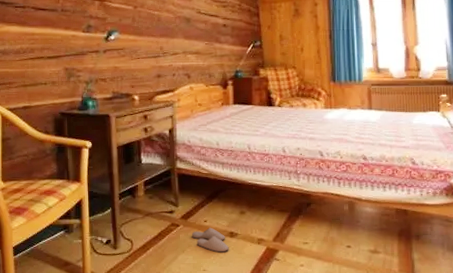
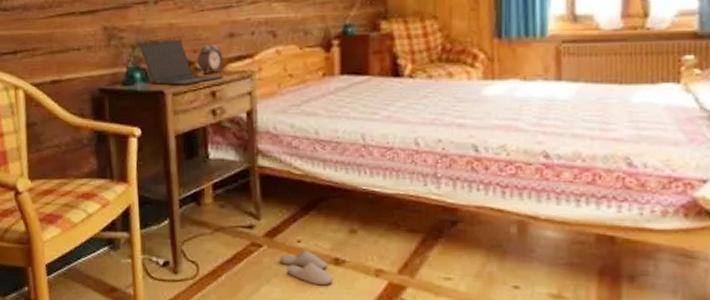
laptop: none [92,78,152,111] -> present [139,39,222,86]
alarm clock: none [134,82,154,103] -> present [197,45,224,75]

